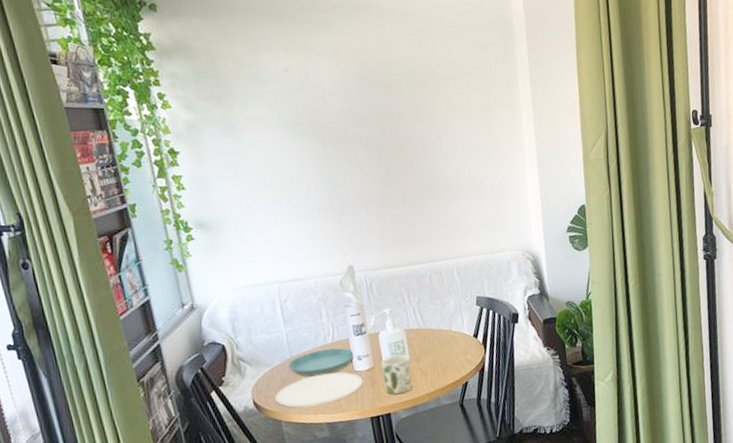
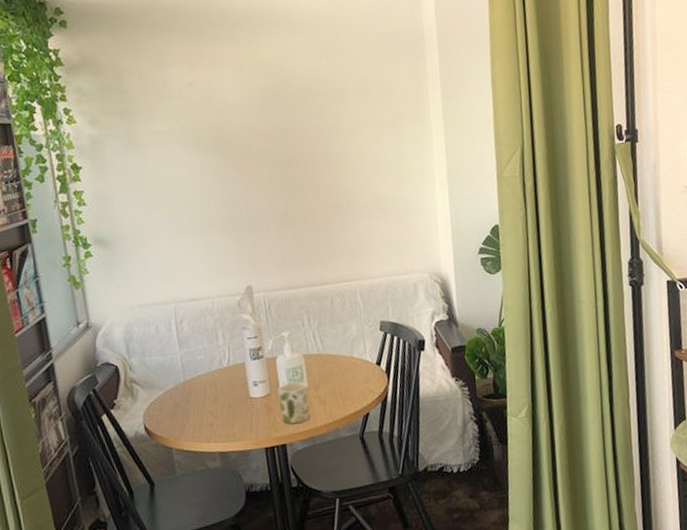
plate: present [275,372,363,408] -> none [167,398,258,435]
saucer: present [288,348,354,377] -> none [181,372,250,402]

